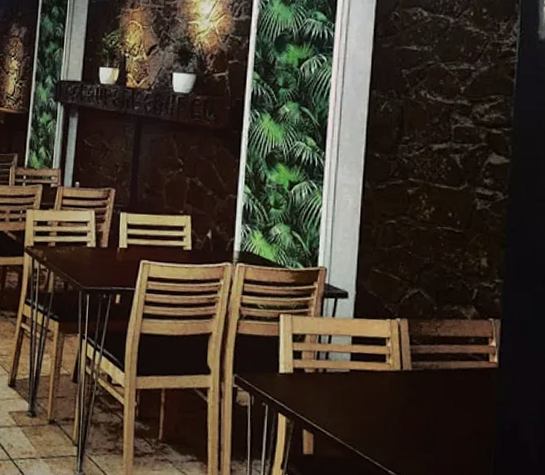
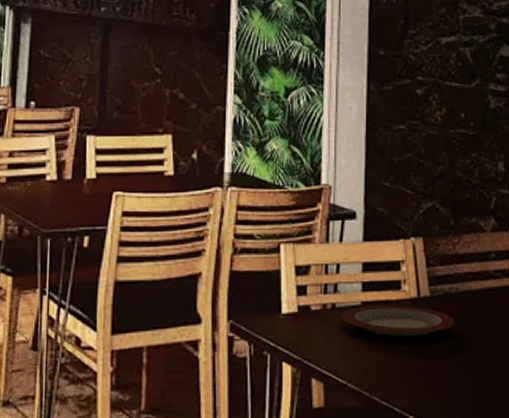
plate: none [331,373,433,404] -> present [341,305,454,337]

